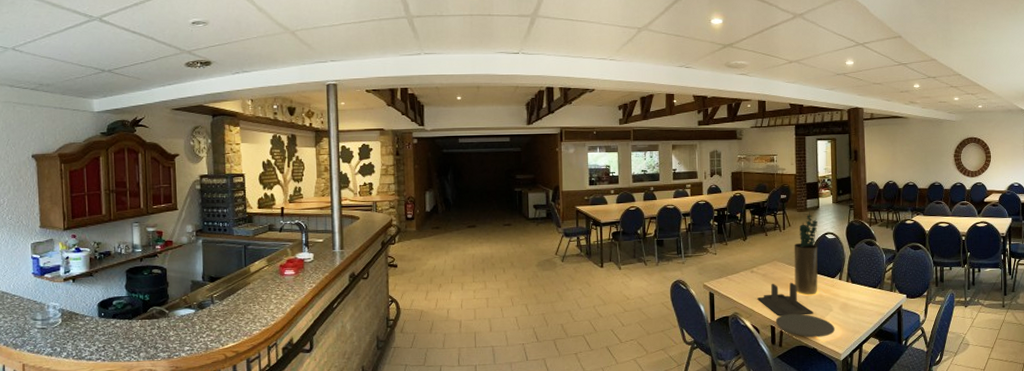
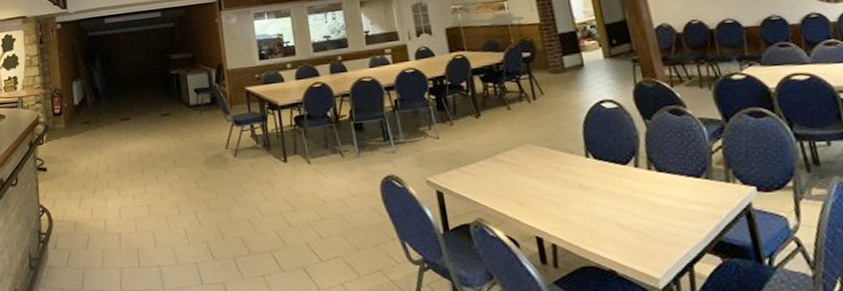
napkin holder: present [757,282,813,316] -> none [509,173,601,223]
plate: present [775,313,835,338] -> none [541,218,642,254]
vase: present [794,211,819,296] -> none [553,71,603,192]

